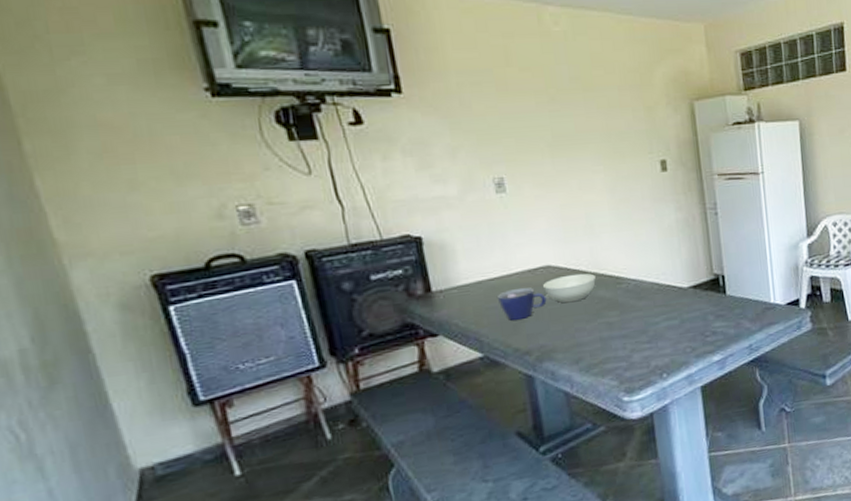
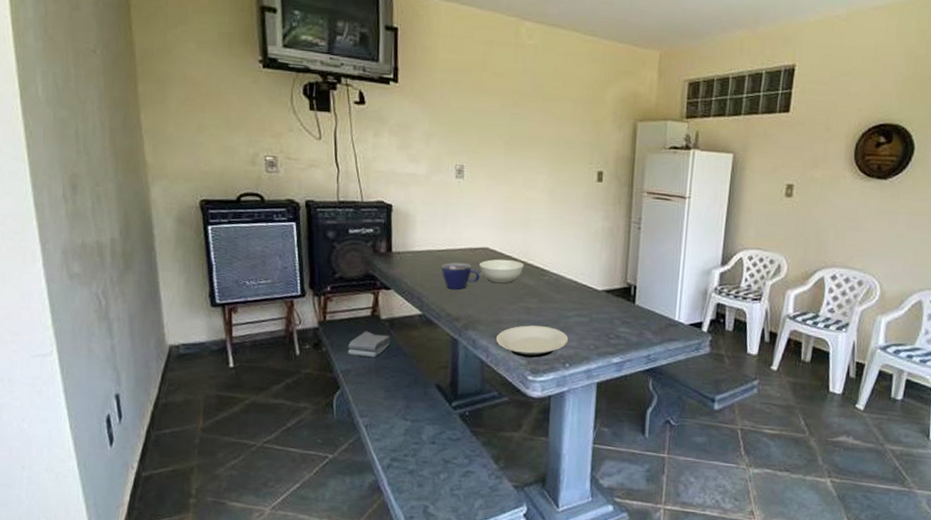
towel: none [394,389,450,424] -> present [347,331,391,357]
plate: none [578,338,661,378] -> present [496,325,569,358]

